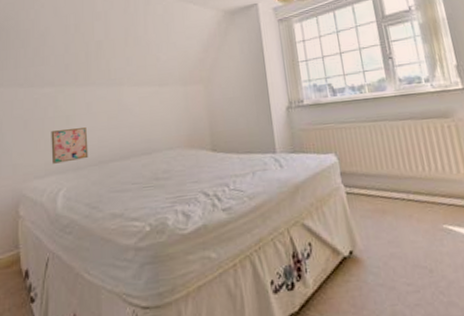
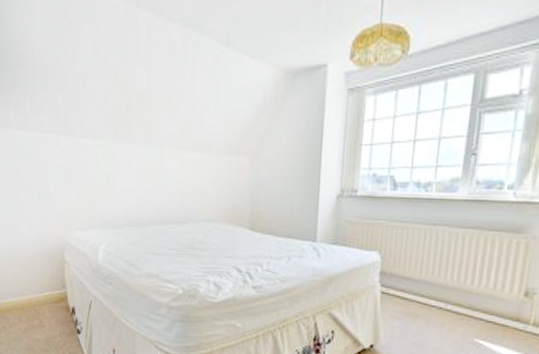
wall art: present [51,127,89,164] -> none [92,185,128,219]

